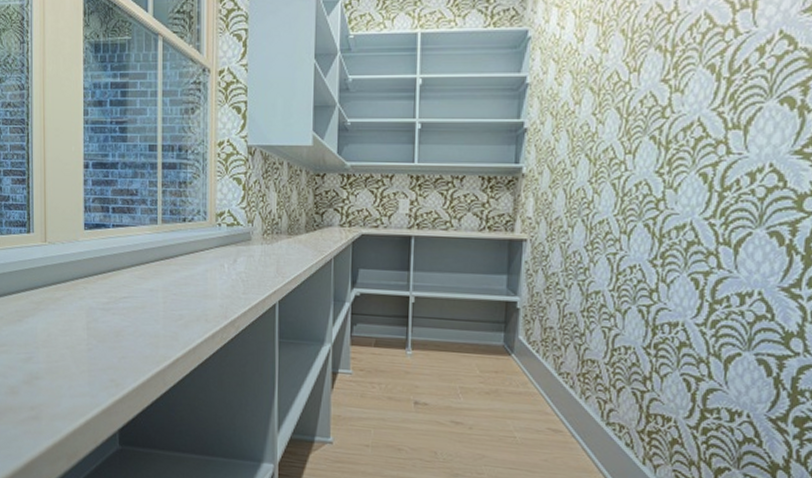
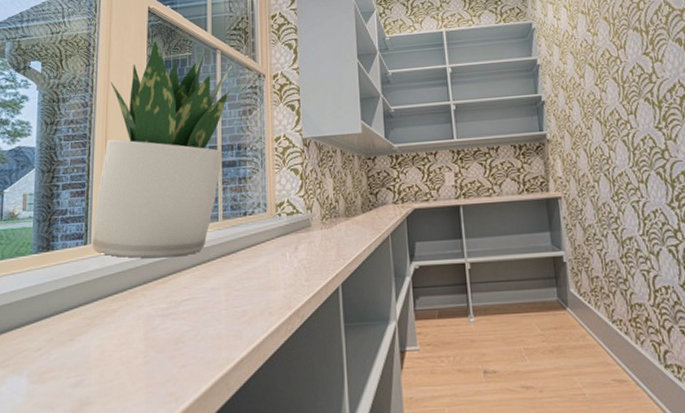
planter: none [35,20,180,255] -> present [92,41,237,258]

